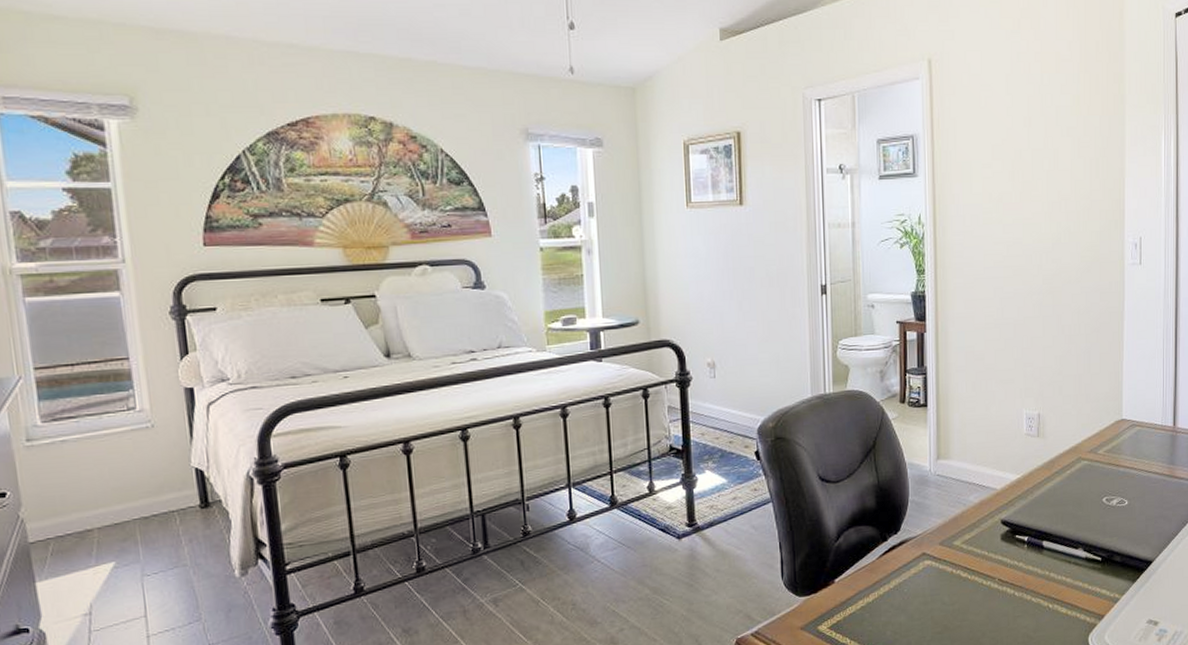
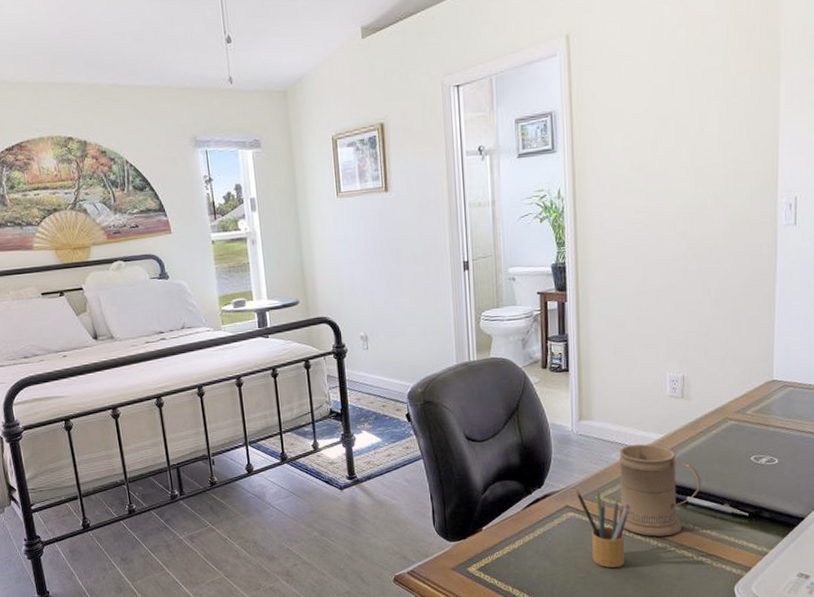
pencil box: none [933,534,988,621] -> present [576,489,630,568]
mug: none [973,485,1057,585] -> present [616,444,702,537]

